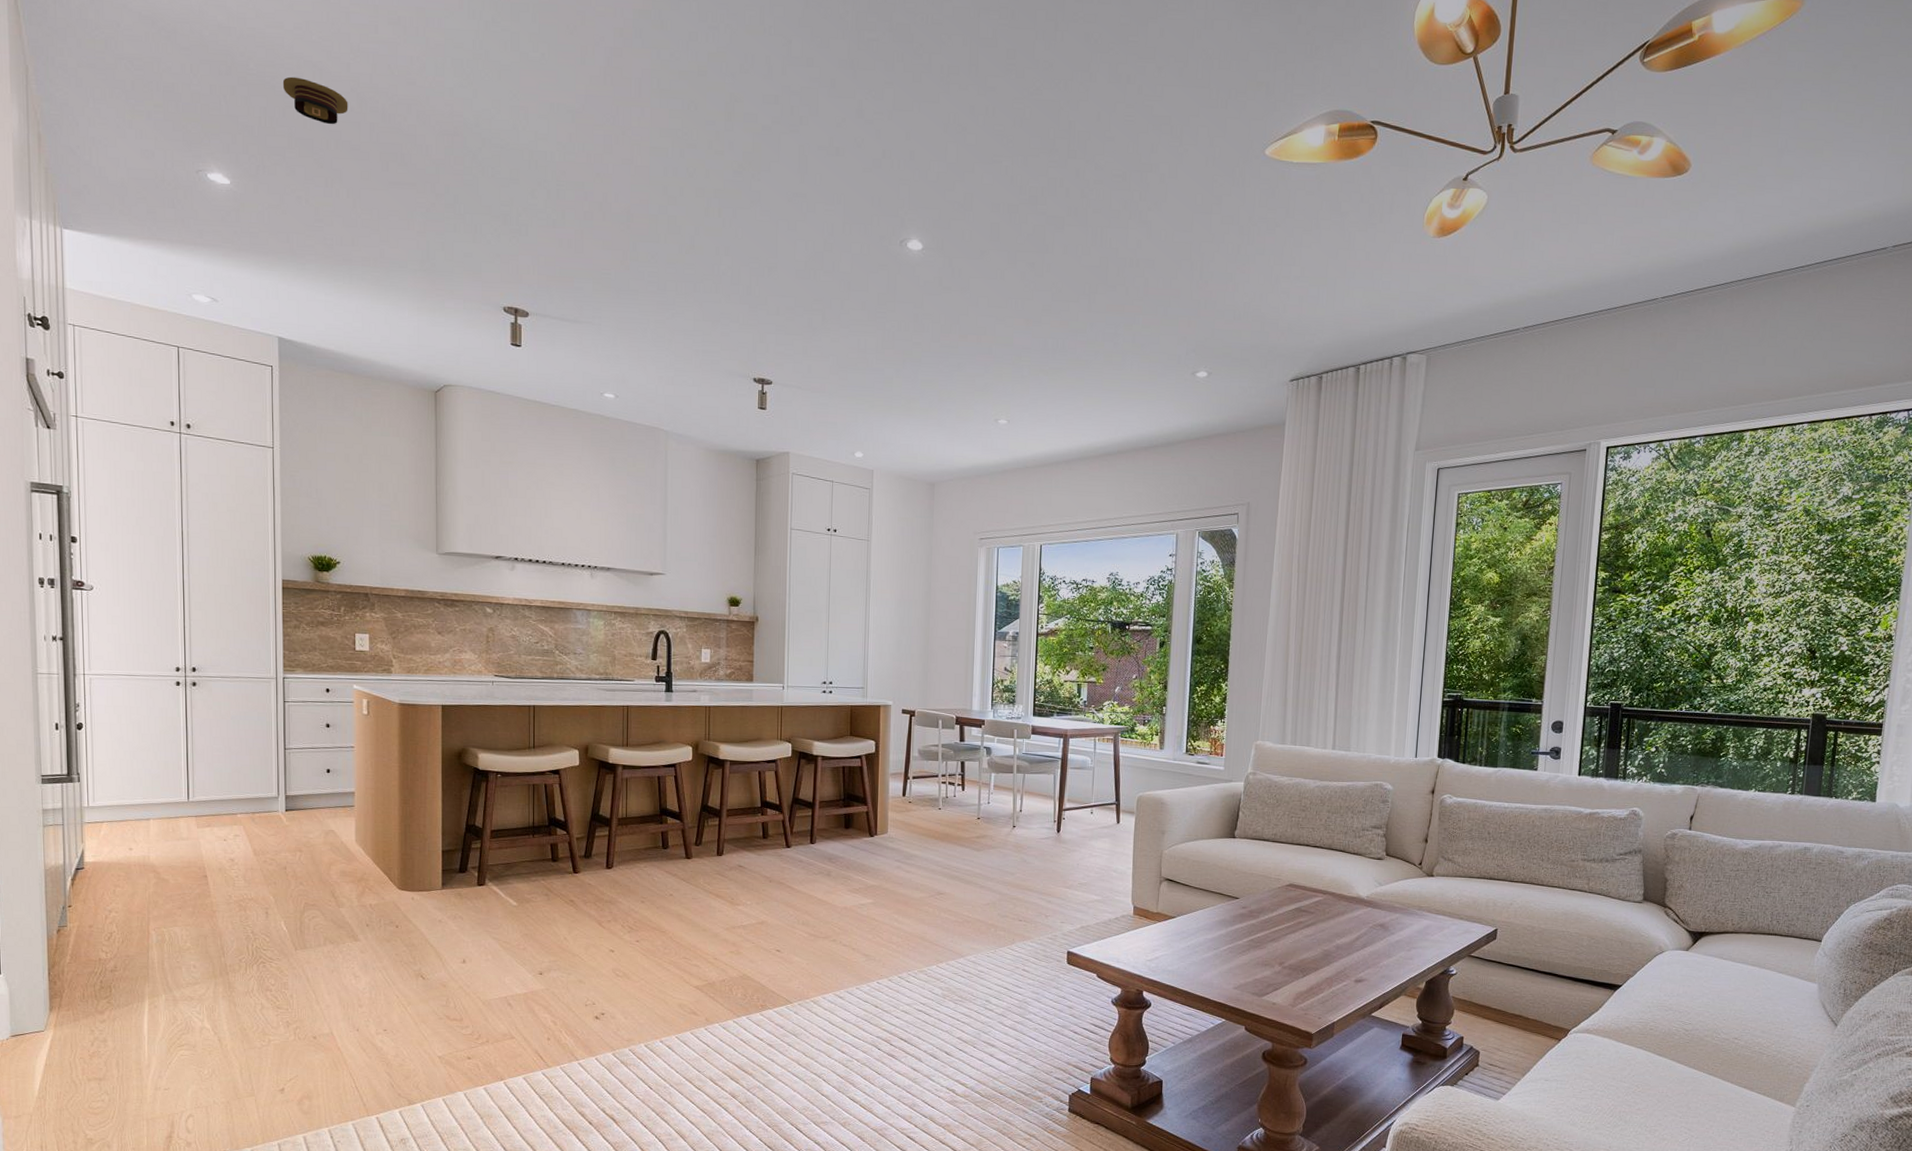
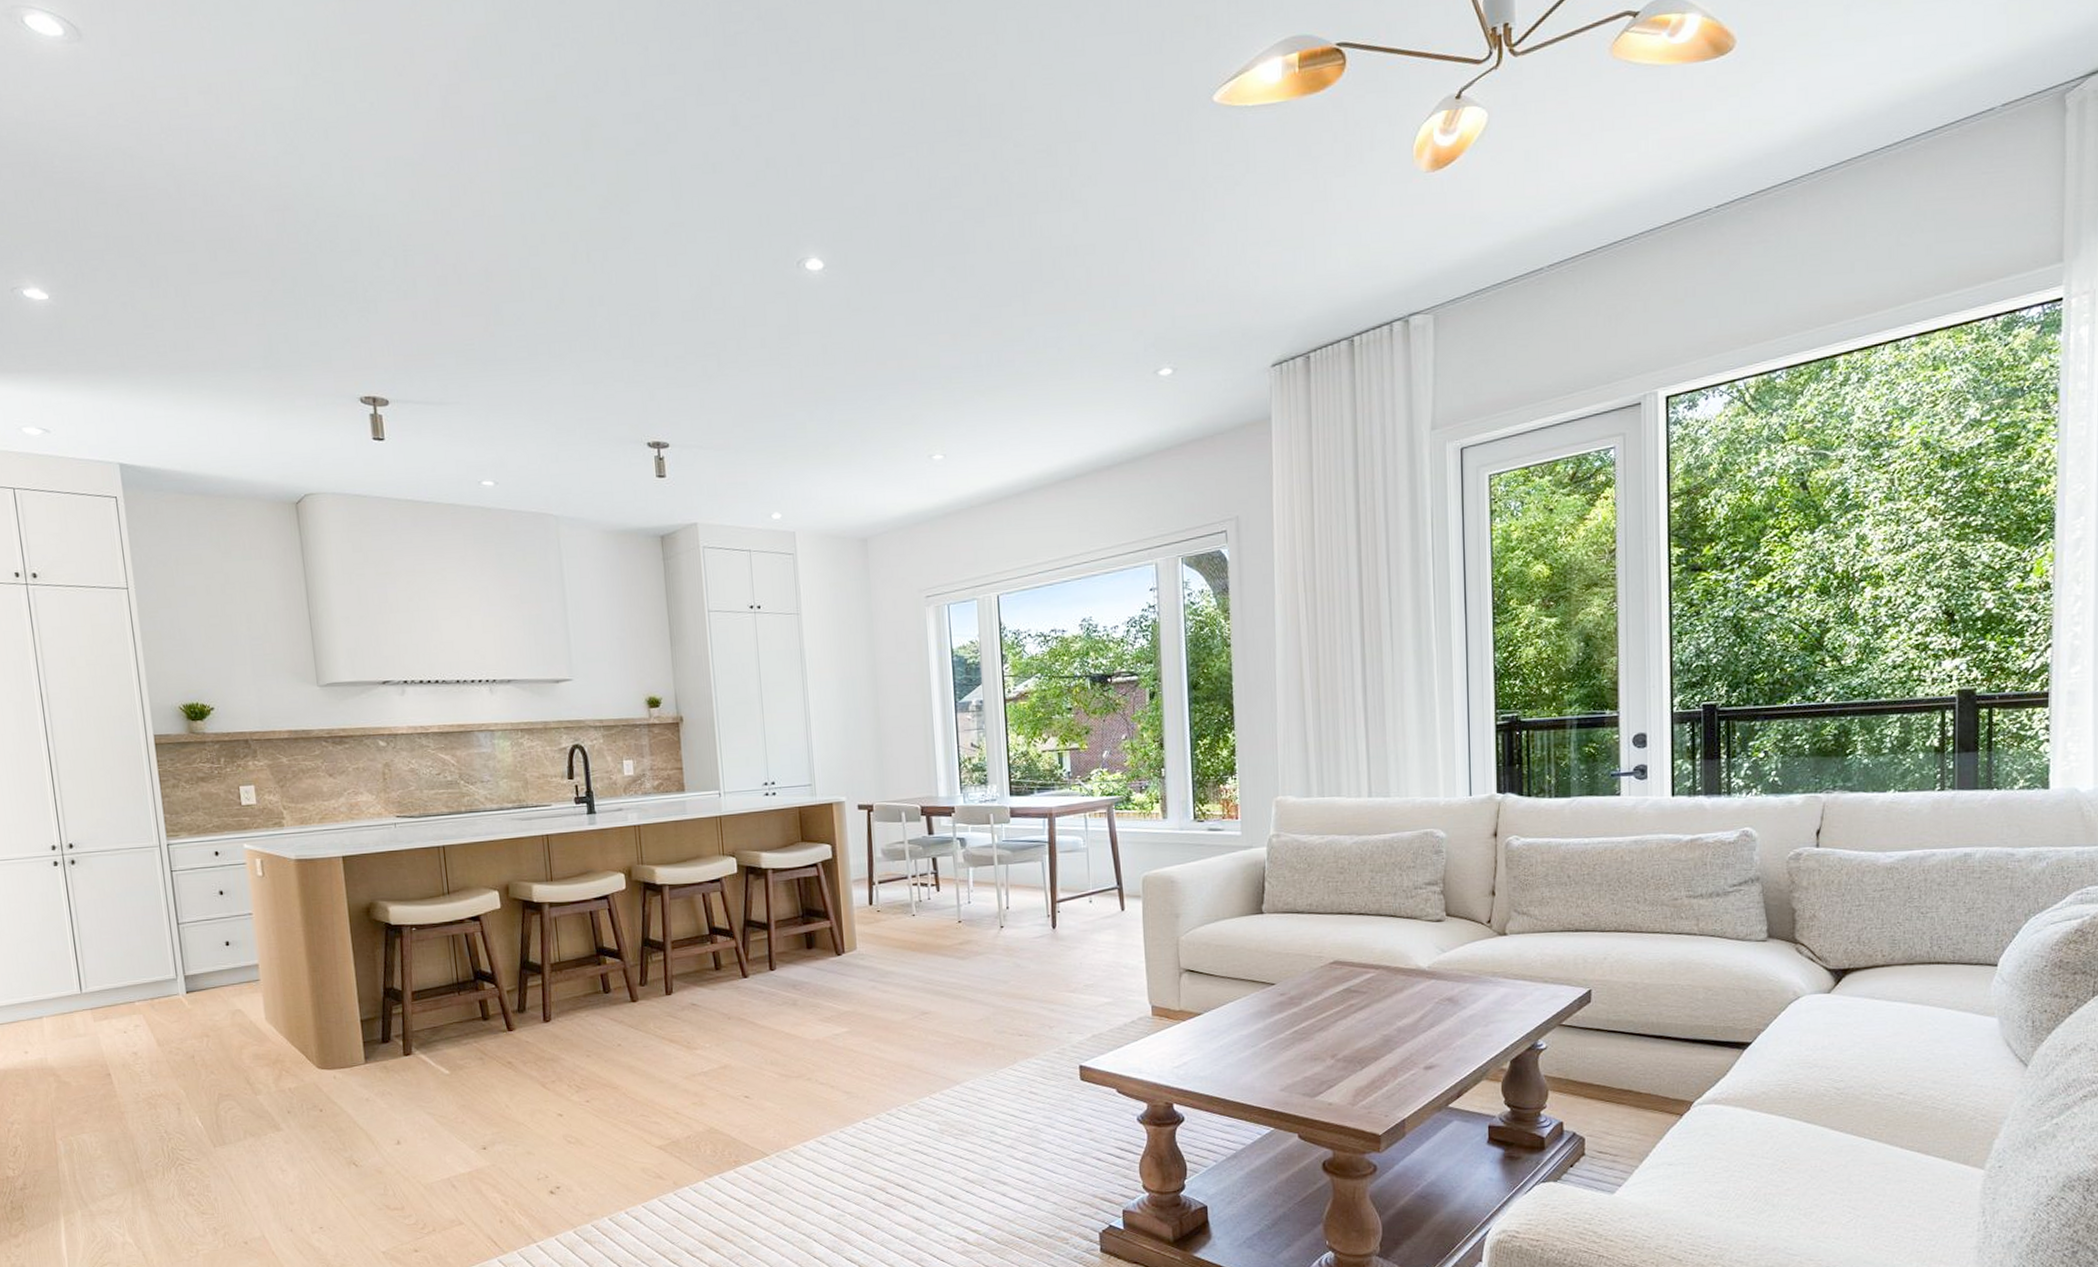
recessed light: present [282,76,348,125] -> none [91,168,166,217]

